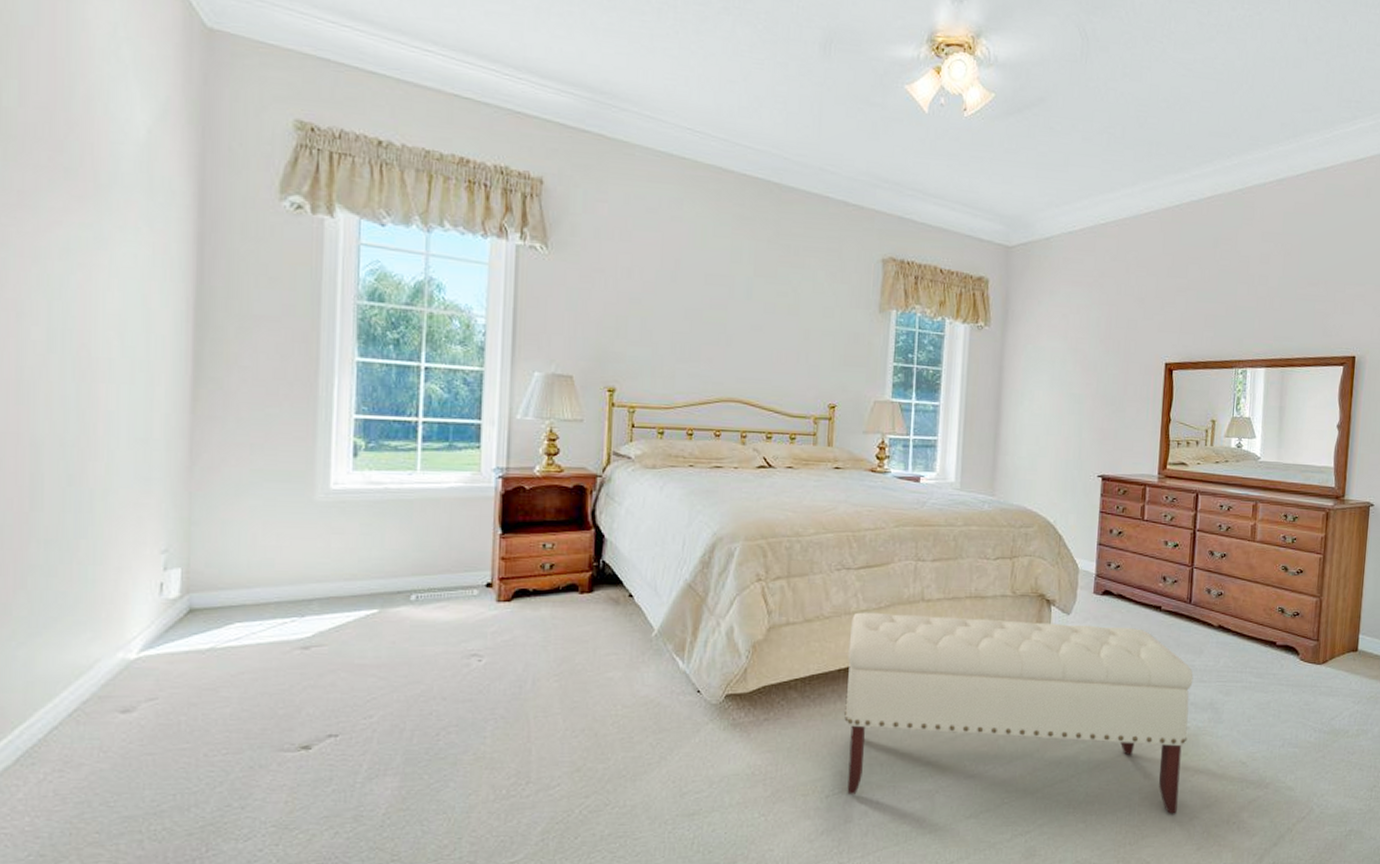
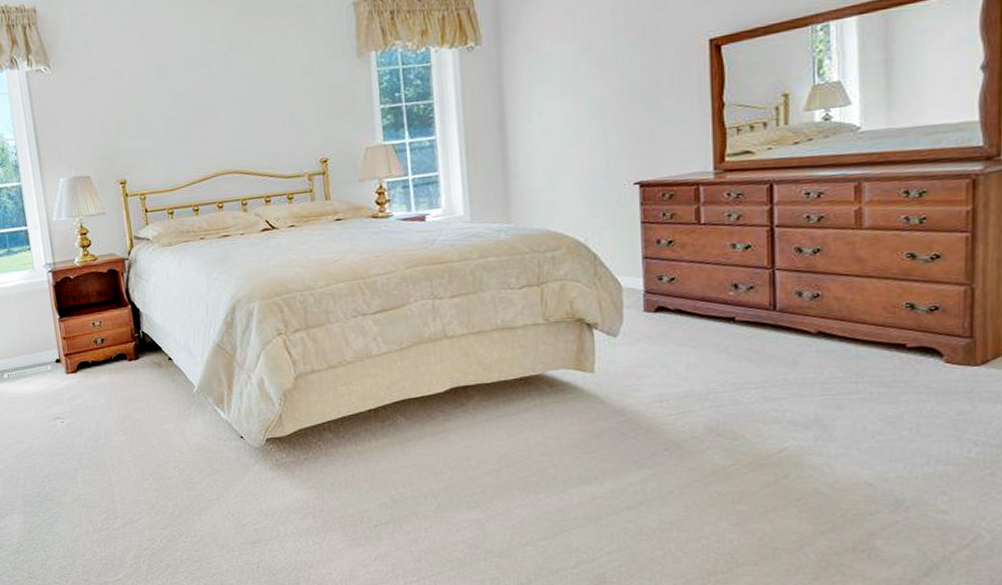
bench: present [844,612,1194,814] -> none [374,343,788,541]

